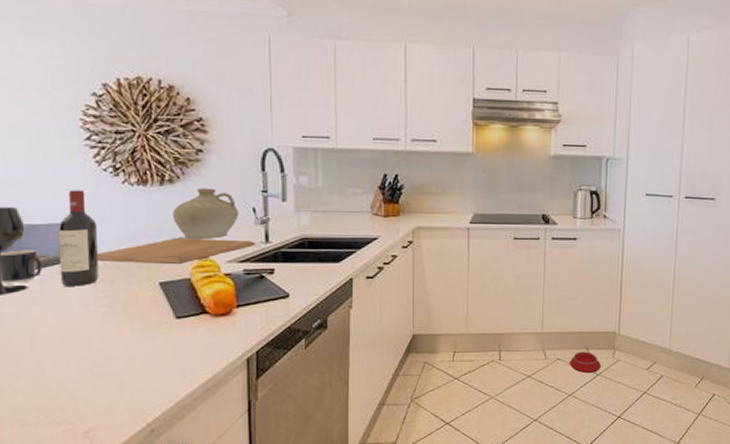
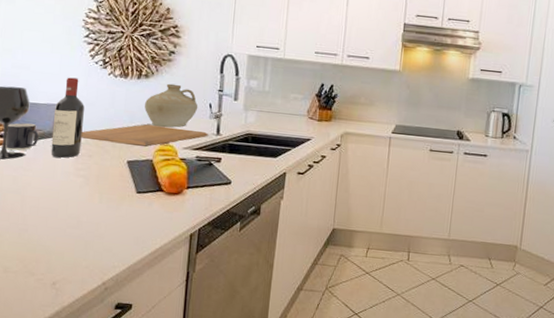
pet bowl: present [570,352,601,373] -> none [472,261,501,283]

